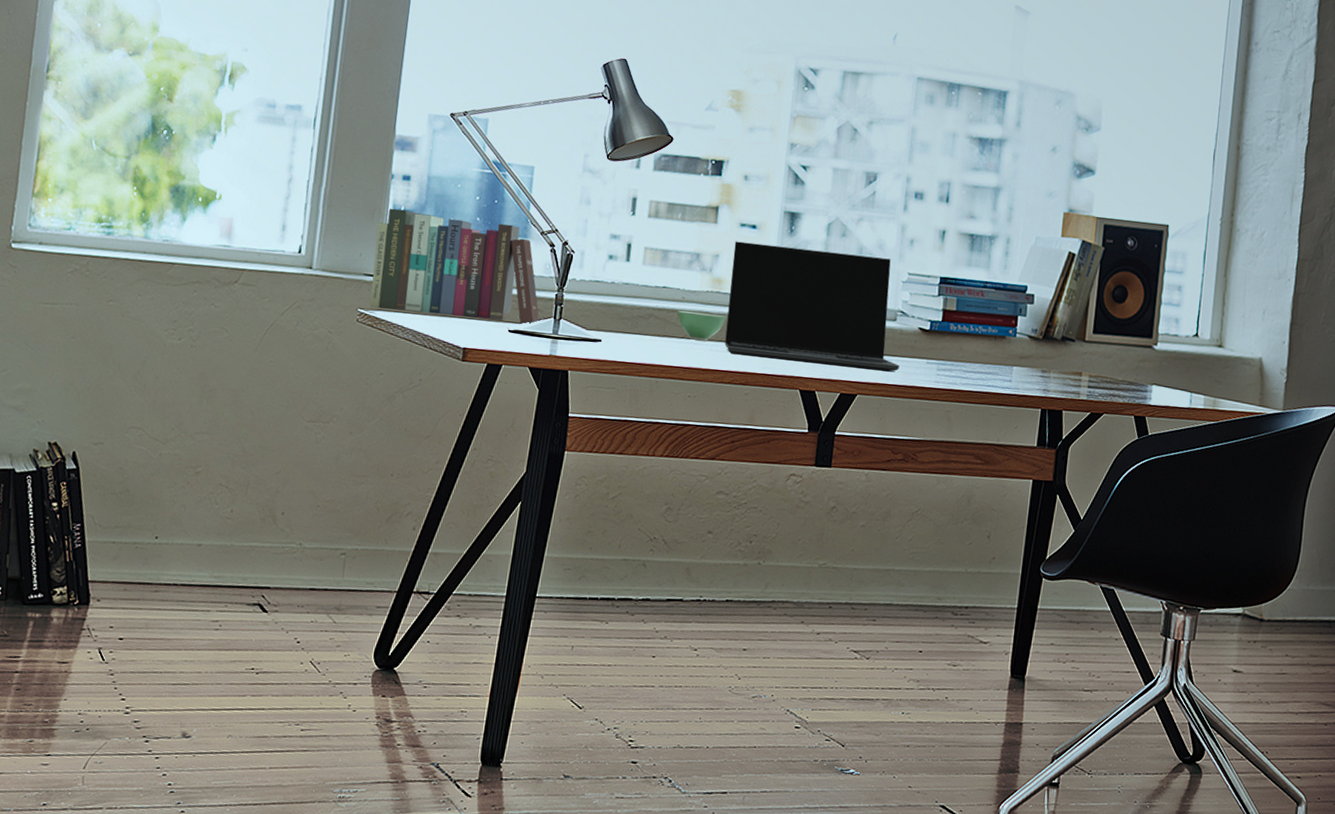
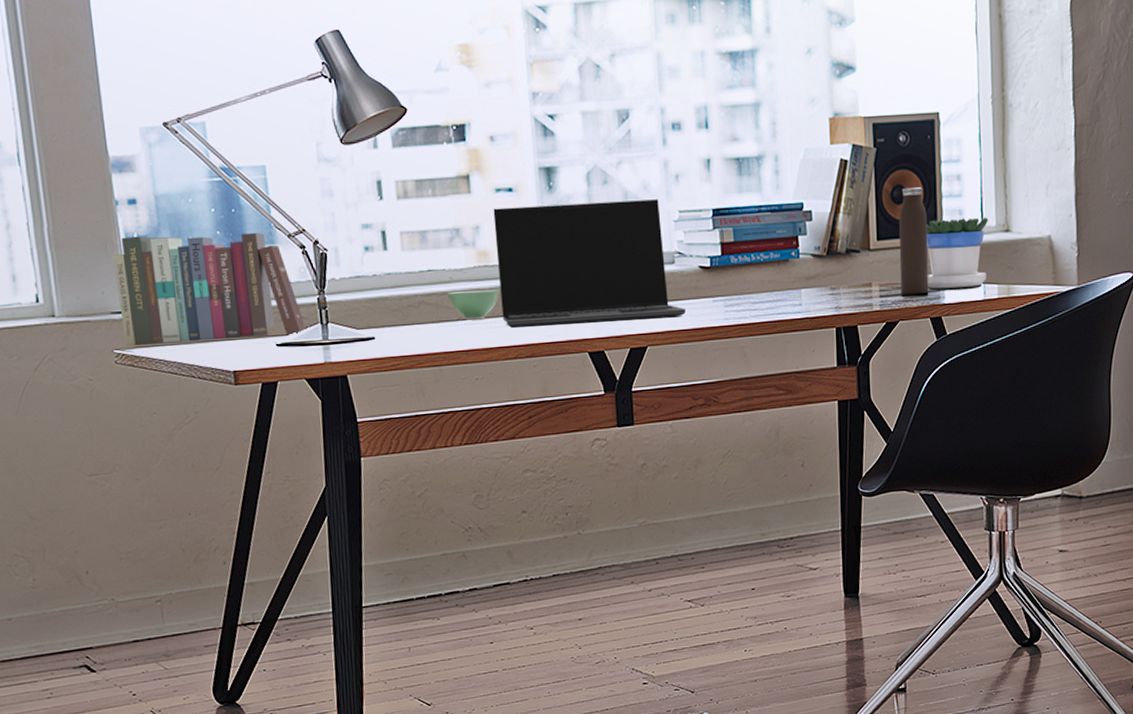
water bottle: none [1109,289,1145,395] -> present [899,187,929,298]
flowerpot: none [1135,324,1203,396] -> present [926,217,988,292]

